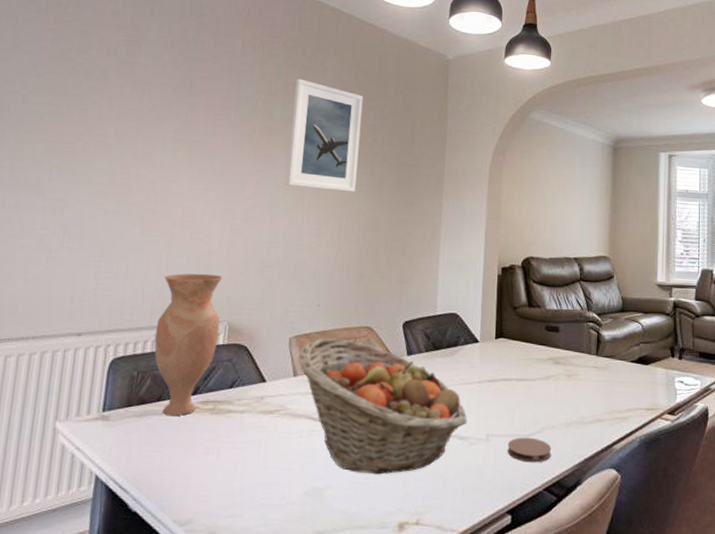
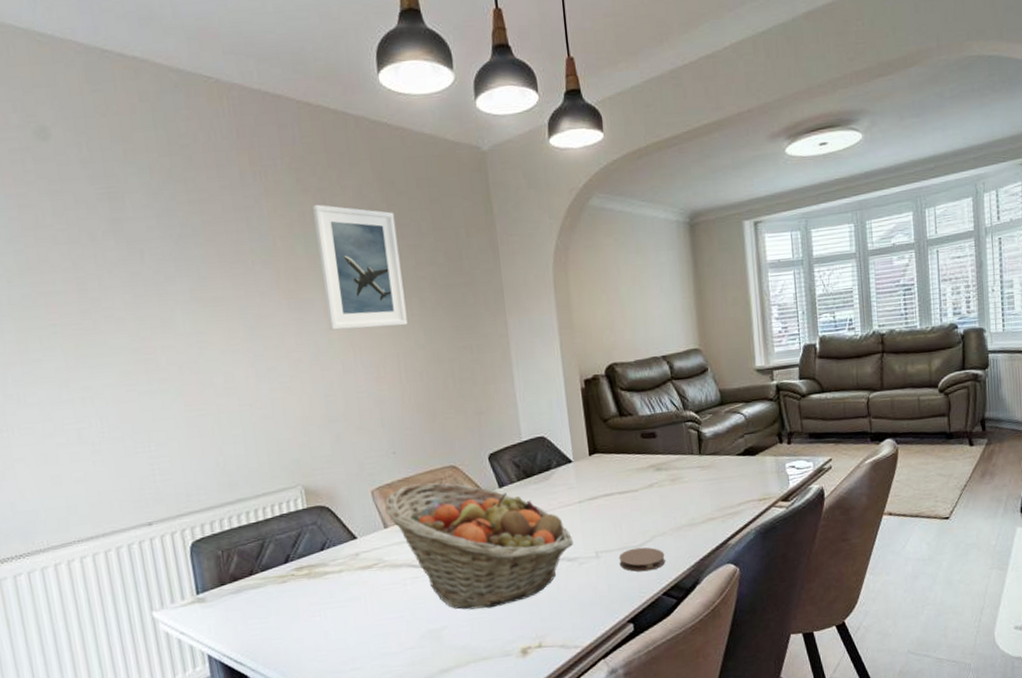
vase: present [154,273,222,416] -> none [223,439,297,587]

